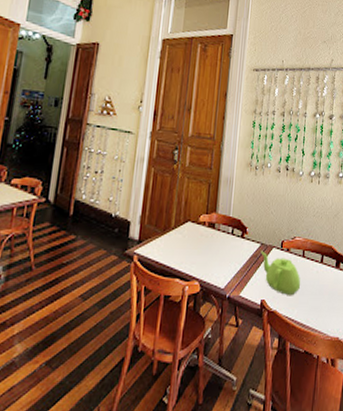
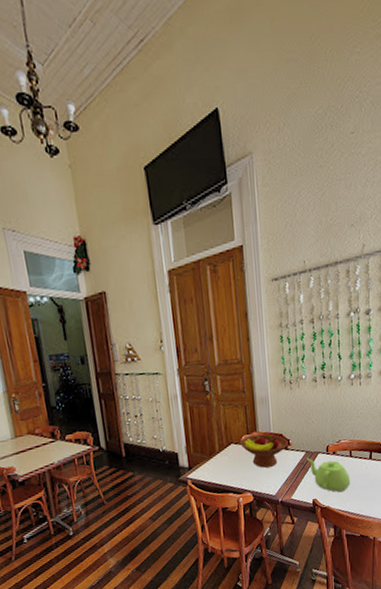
fruit bowl: none [197,216,246,254] -> present [240,434,288,468]

